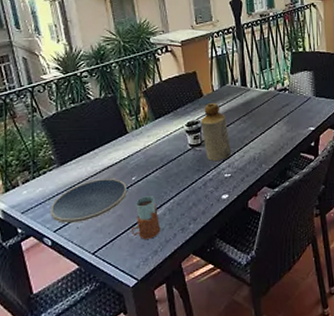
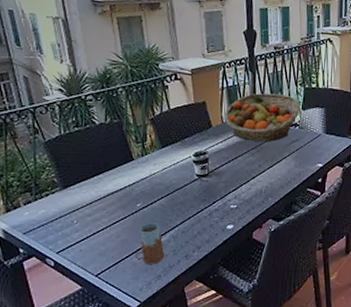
plate: present [50,179,127,224] -> none [53,204,132,246]
bottle: present [201,103,231,162] -> none [209,135,238,193]
fruit basket: none [214,60,289,109] -> present [223,93,301,142]

